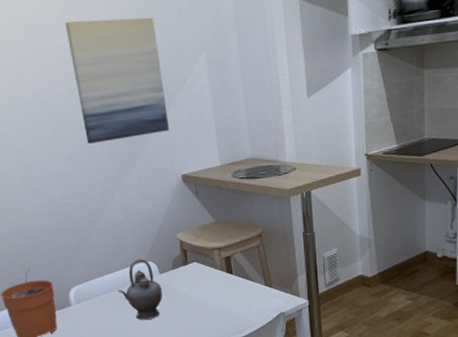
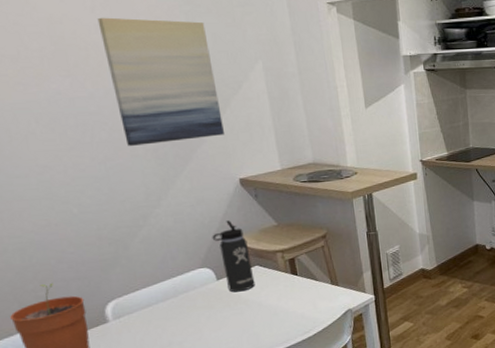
teapot: present [117,259,163,320] -> none [167,265,221,330]
thermos bottle: none [156,216,193,287] -> present [212,220,255,293]

